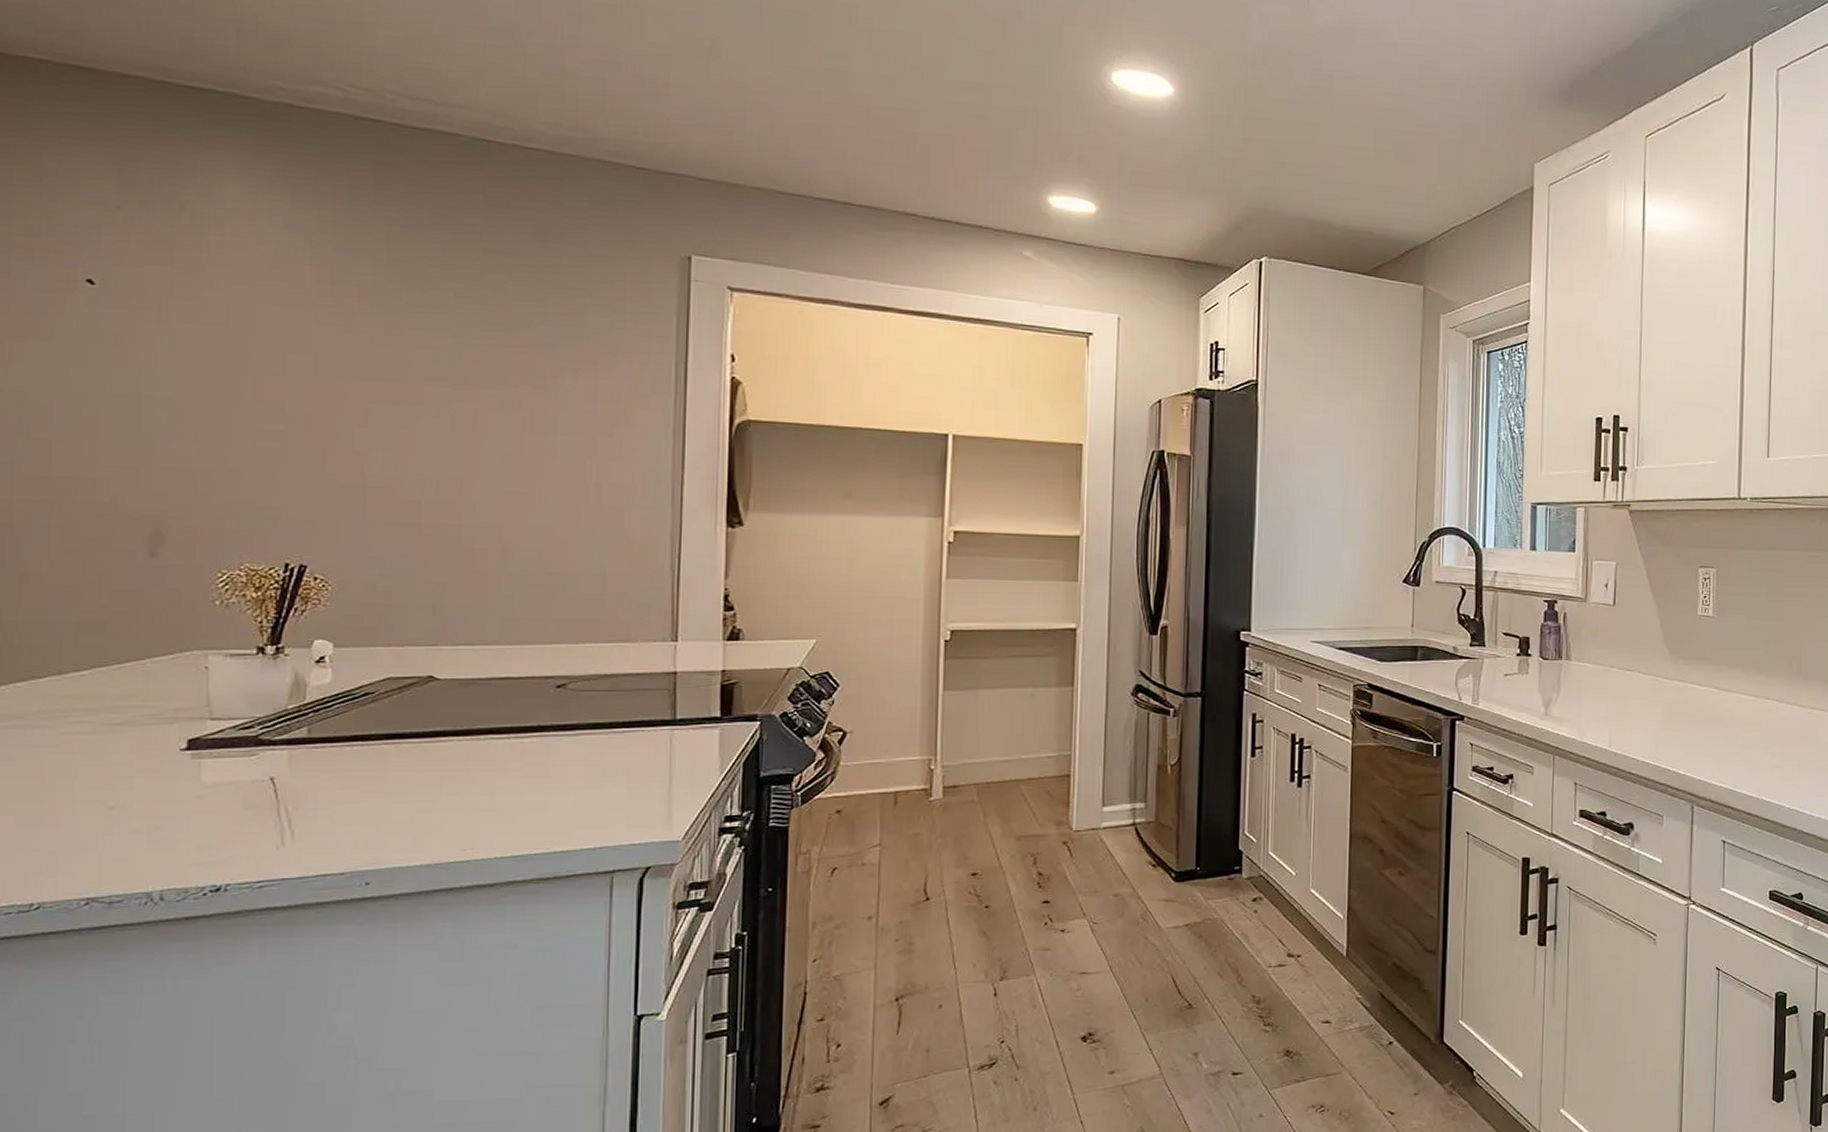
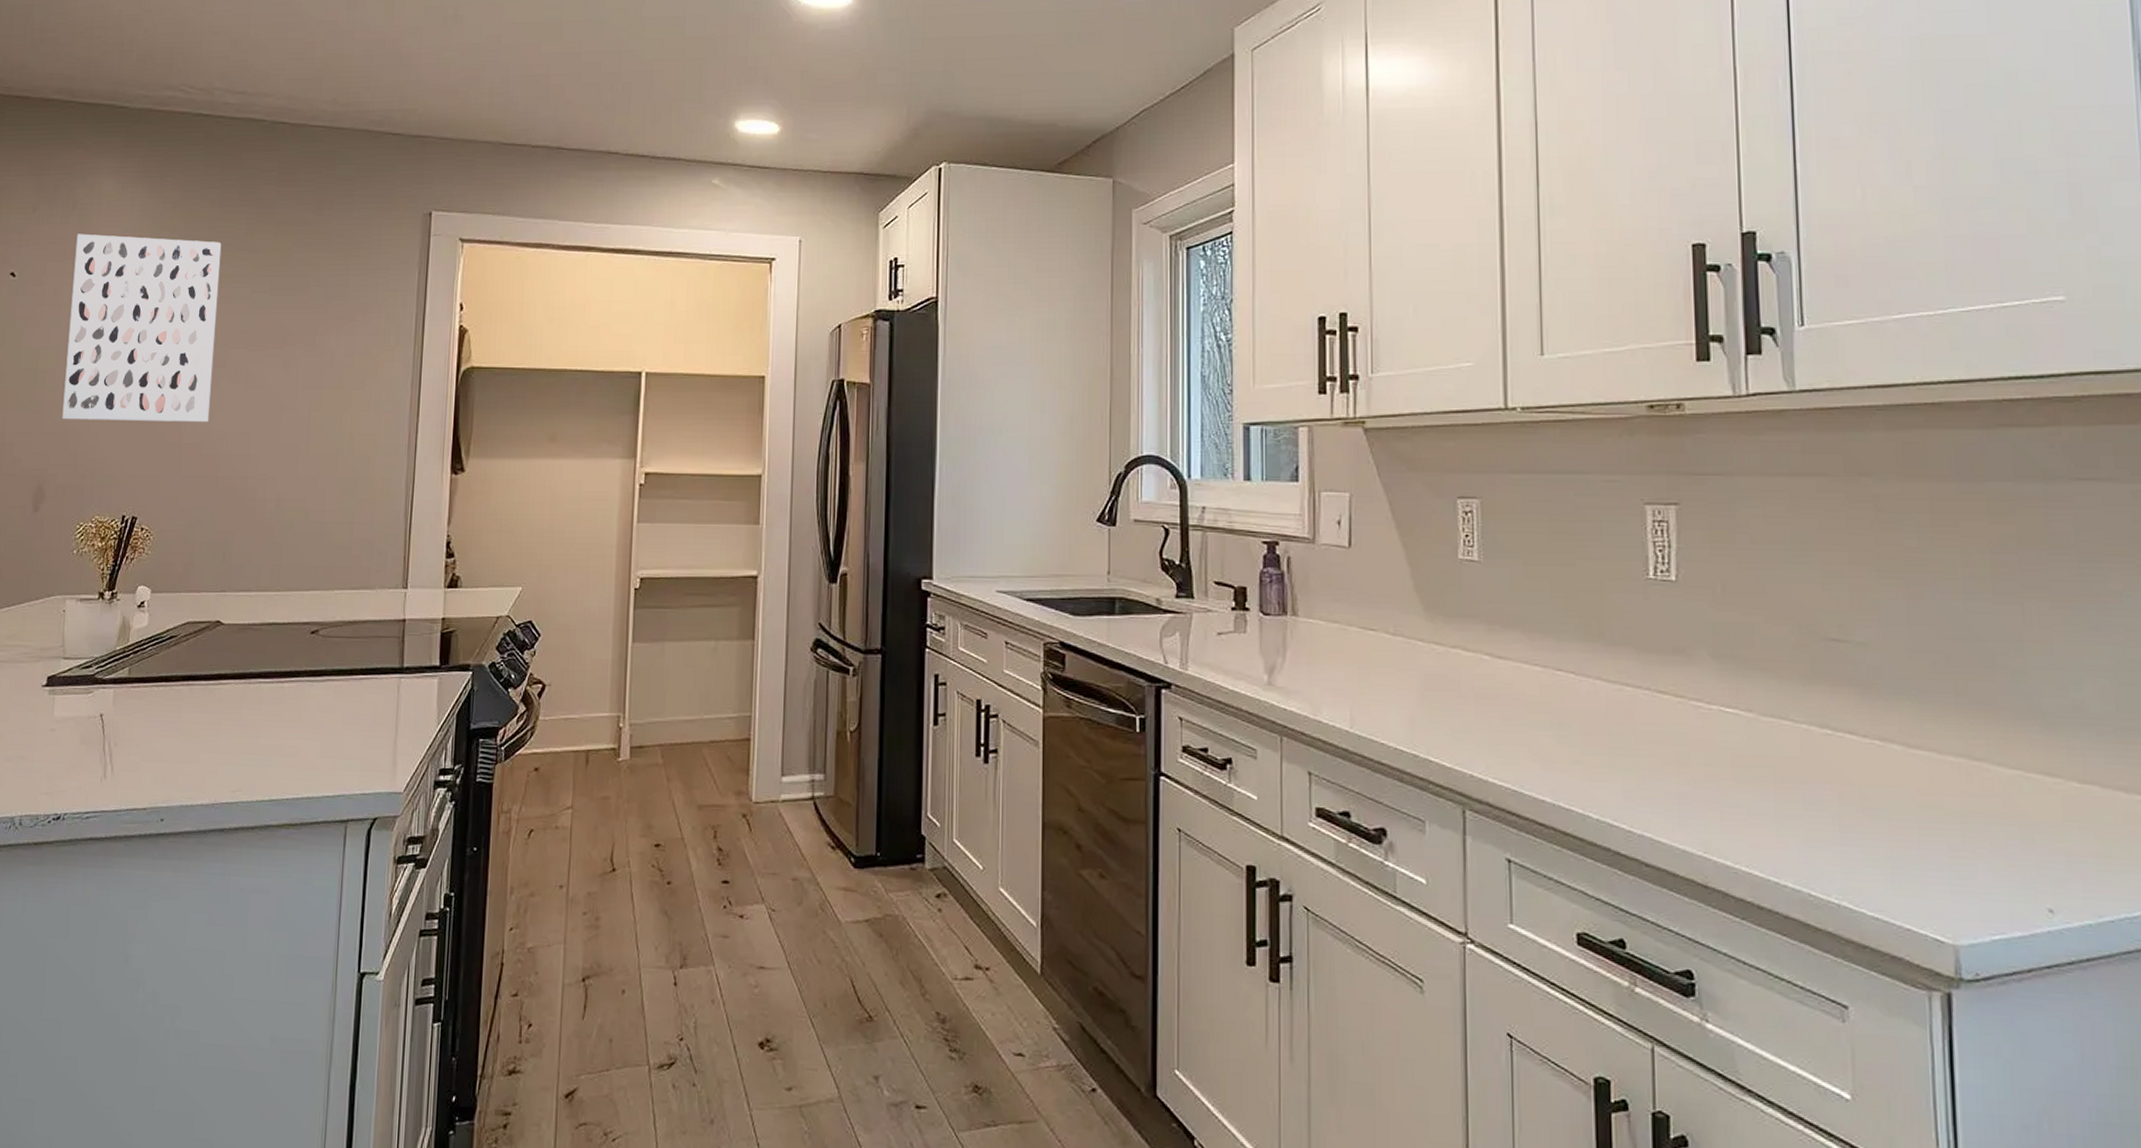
wall art: none [184,241,408,464] -> present [62,233,222,422]

